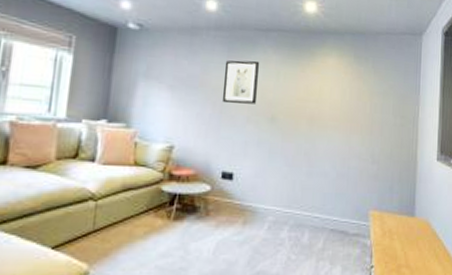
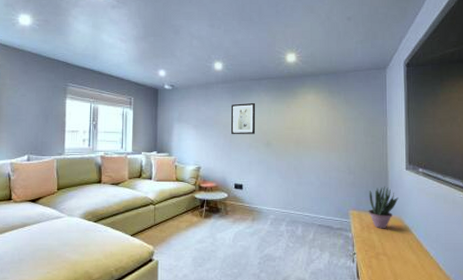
potted plant: none [391,180,427,234] -> present [368,186,399,229]

